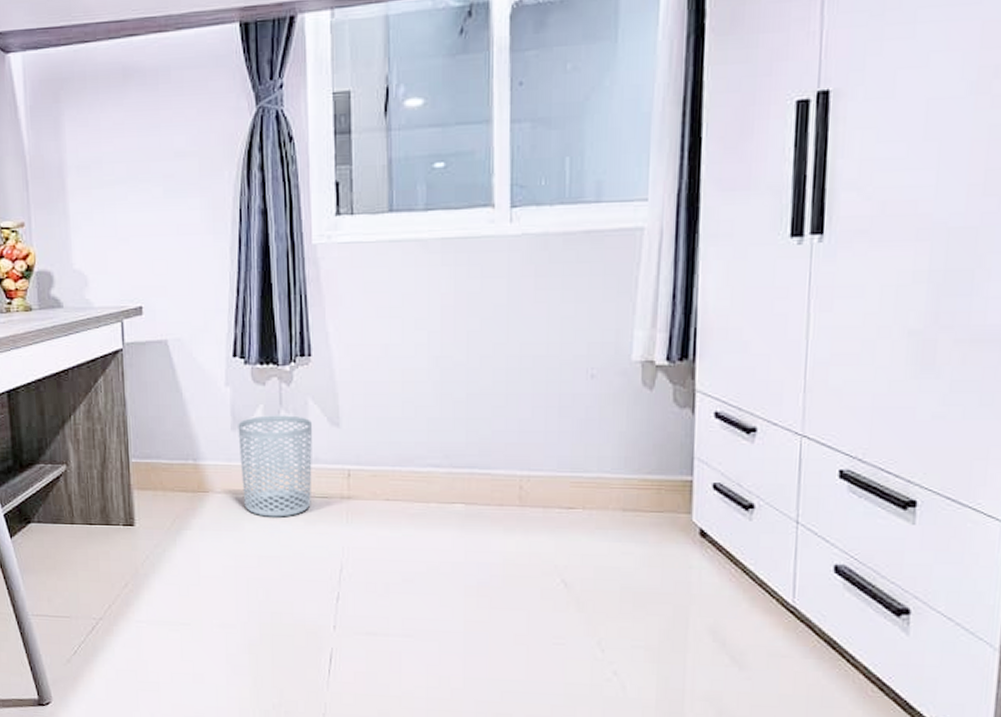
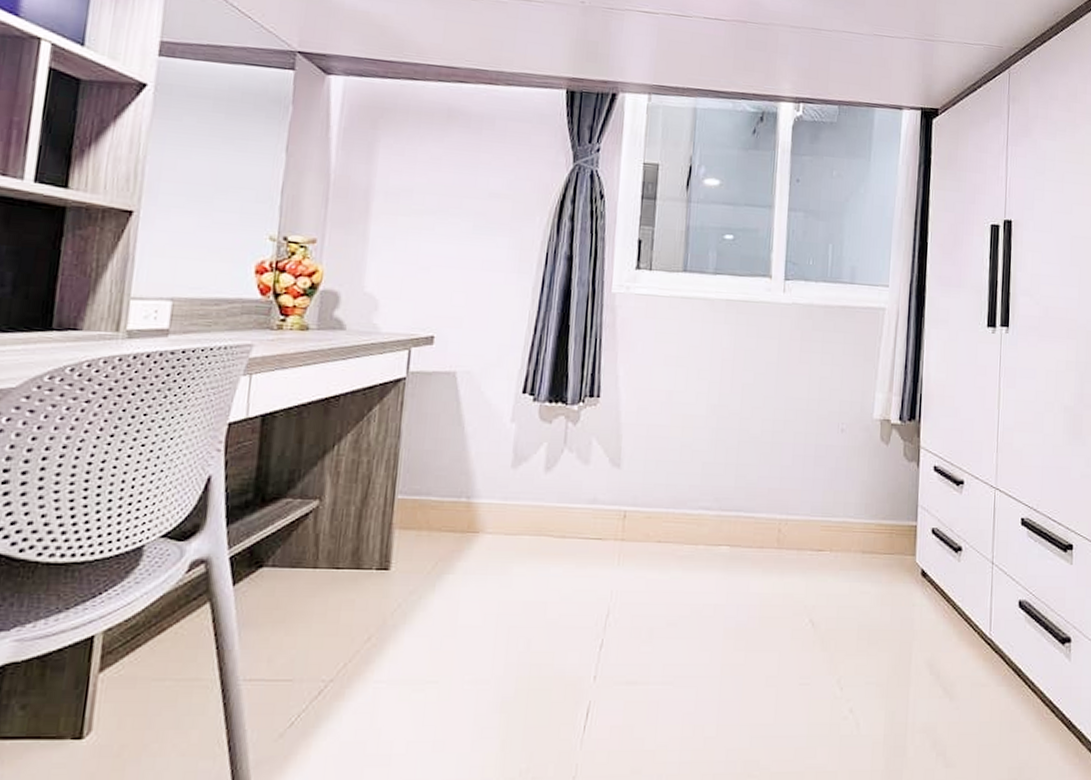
waste bin: present [238,415,312,517] -> none [515,453,594,560]

